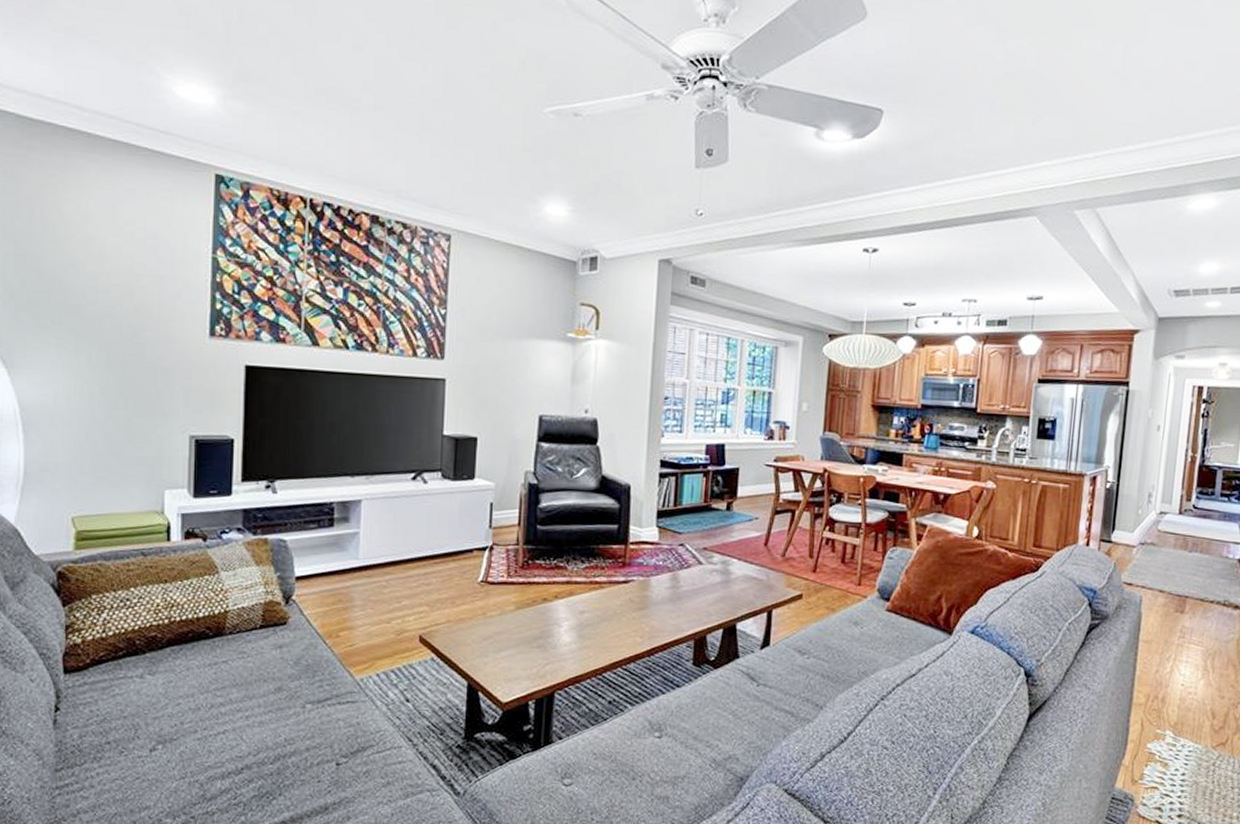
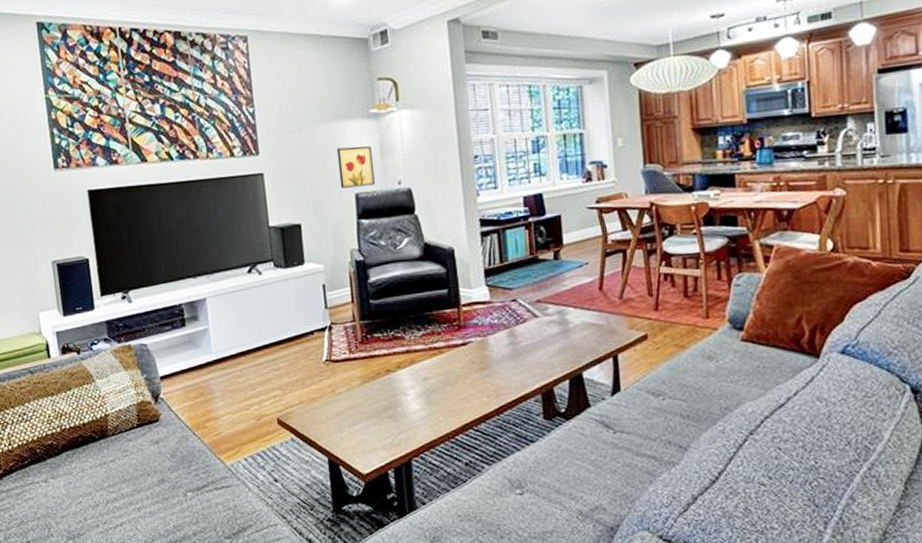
wall art: none [525,366,563,410] -> present [336,146,375,188]

